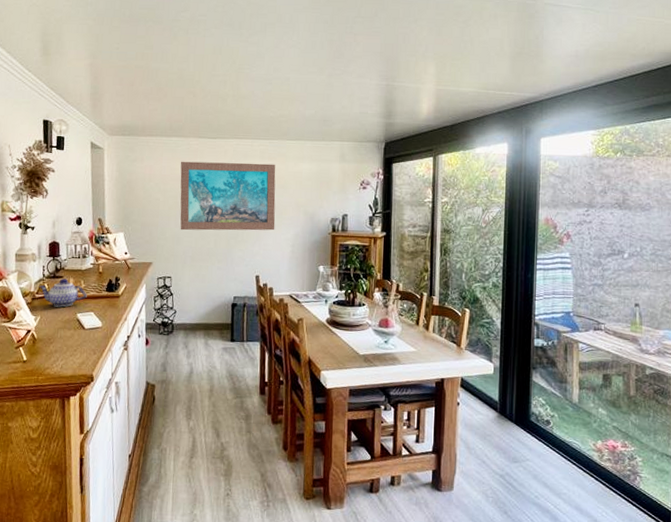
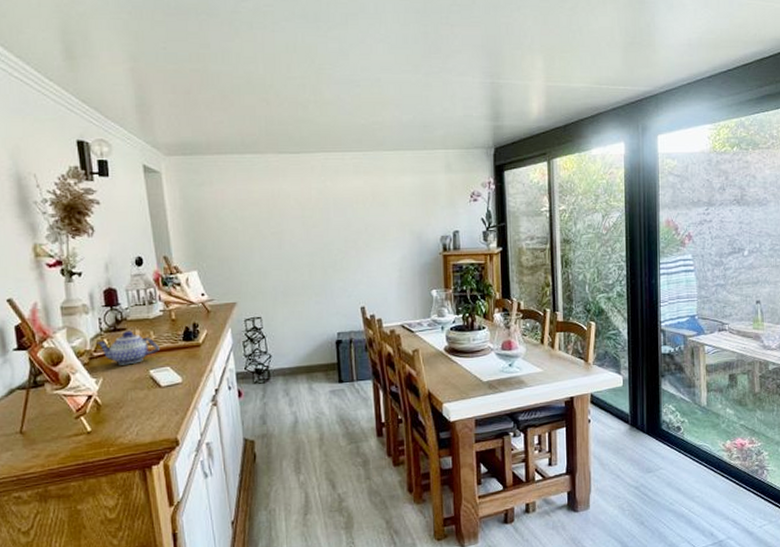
wall art: present [180,161,276,231] -> none [259,179,378,263]

